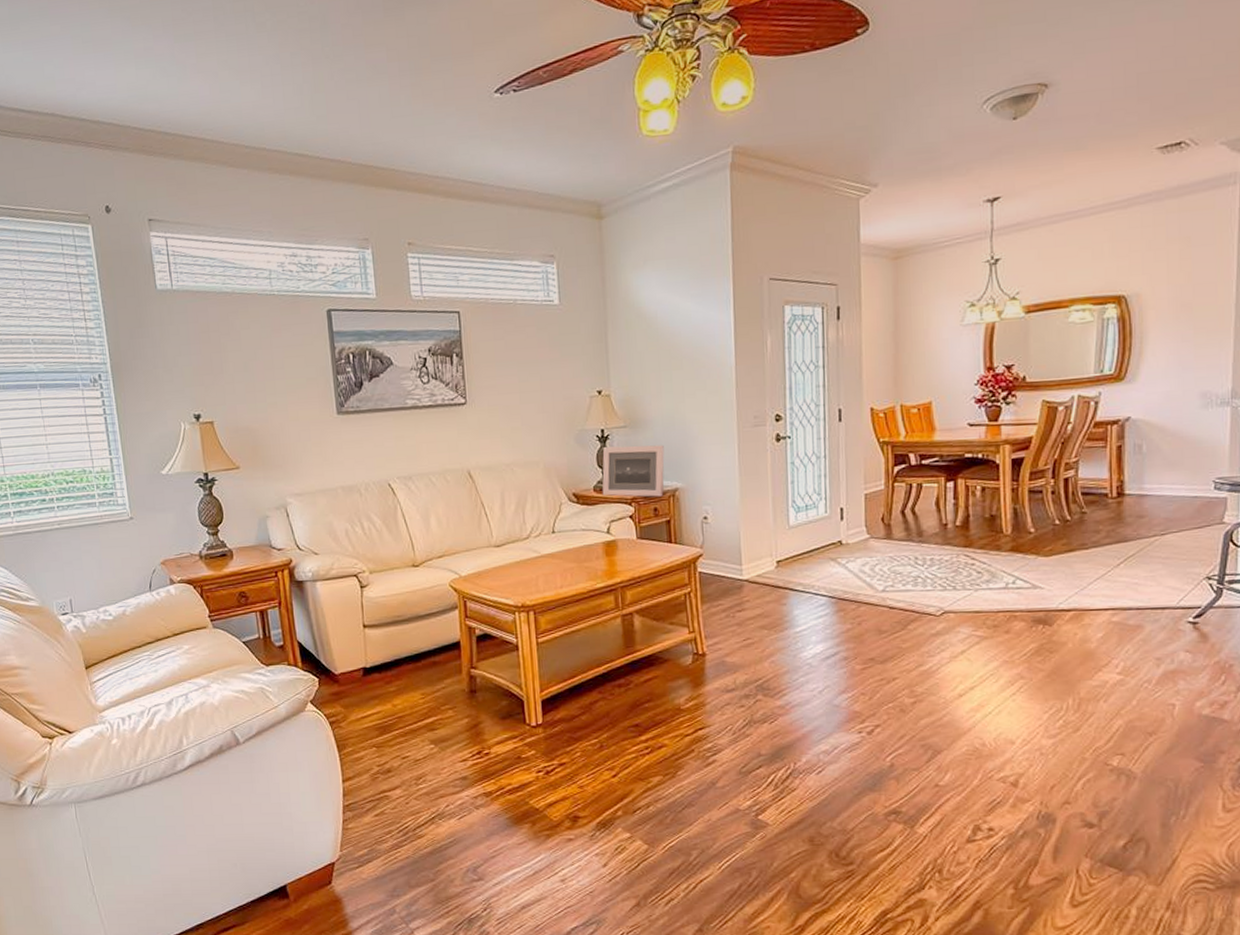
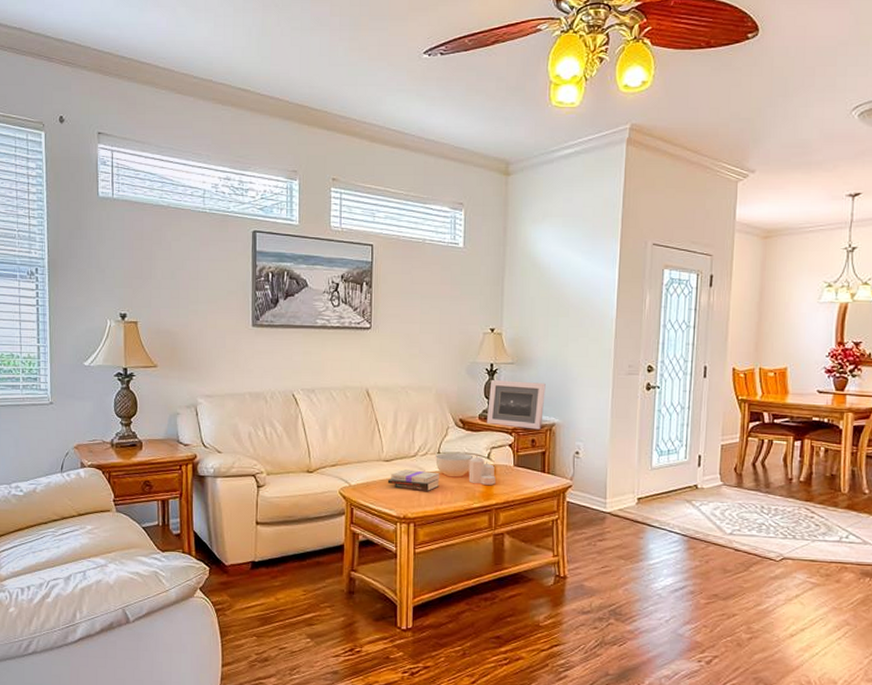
books: none [500,553,558,576] -> present [387,469,440,492]
bowl: none [550,530,592,558] -> present [435,453,474,478]
candle: none [587,529,618,563] -> present [468,454,496,486]

